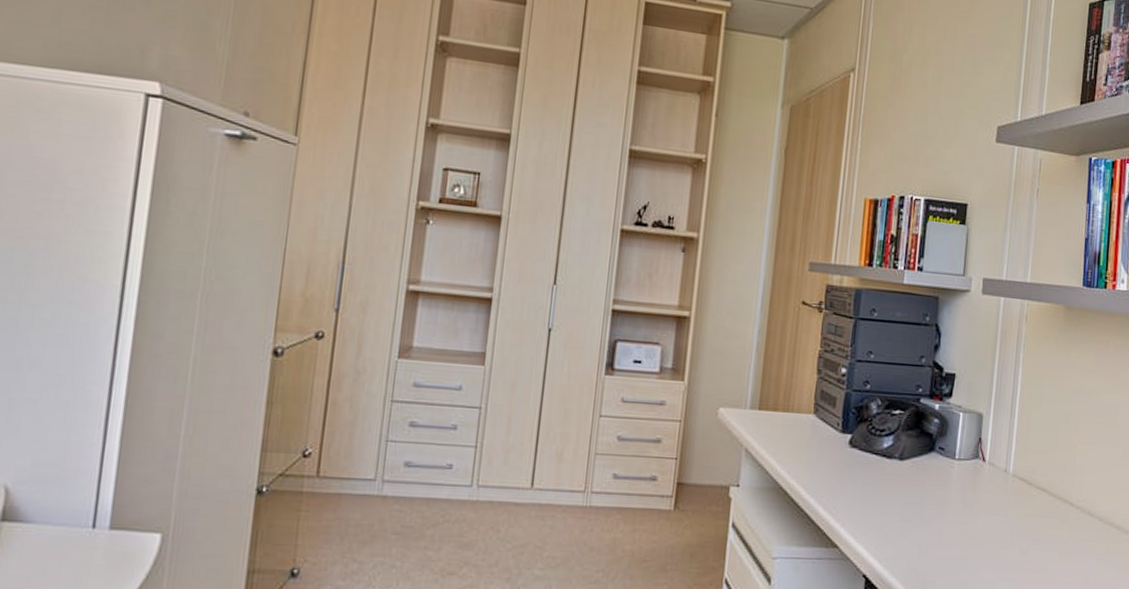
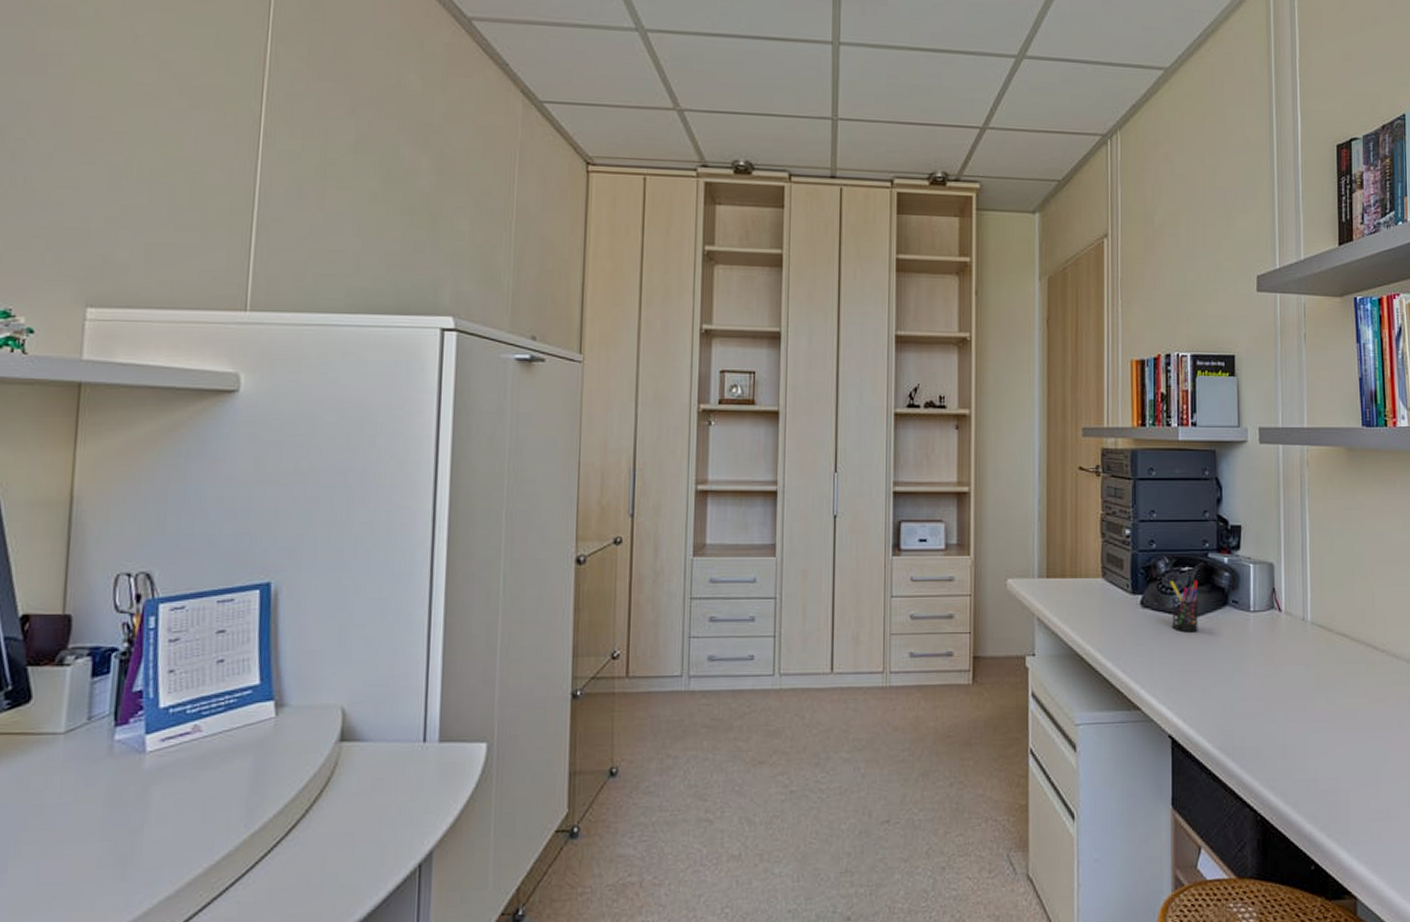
pen holder: none [877,422,907,476] -> present [1170,580,1198,633]

